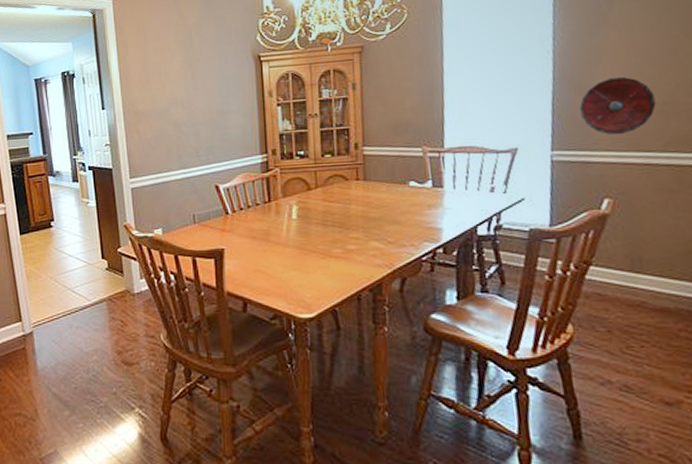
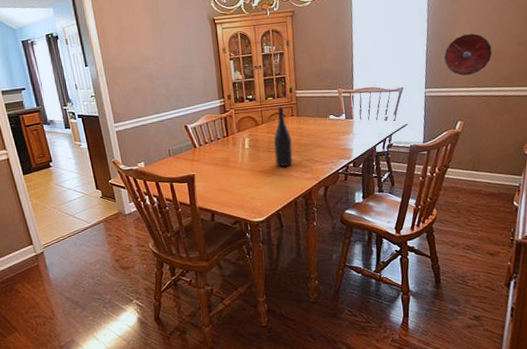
wine bottle: none [331,167,357,246] -> present [274,107,293,167]

